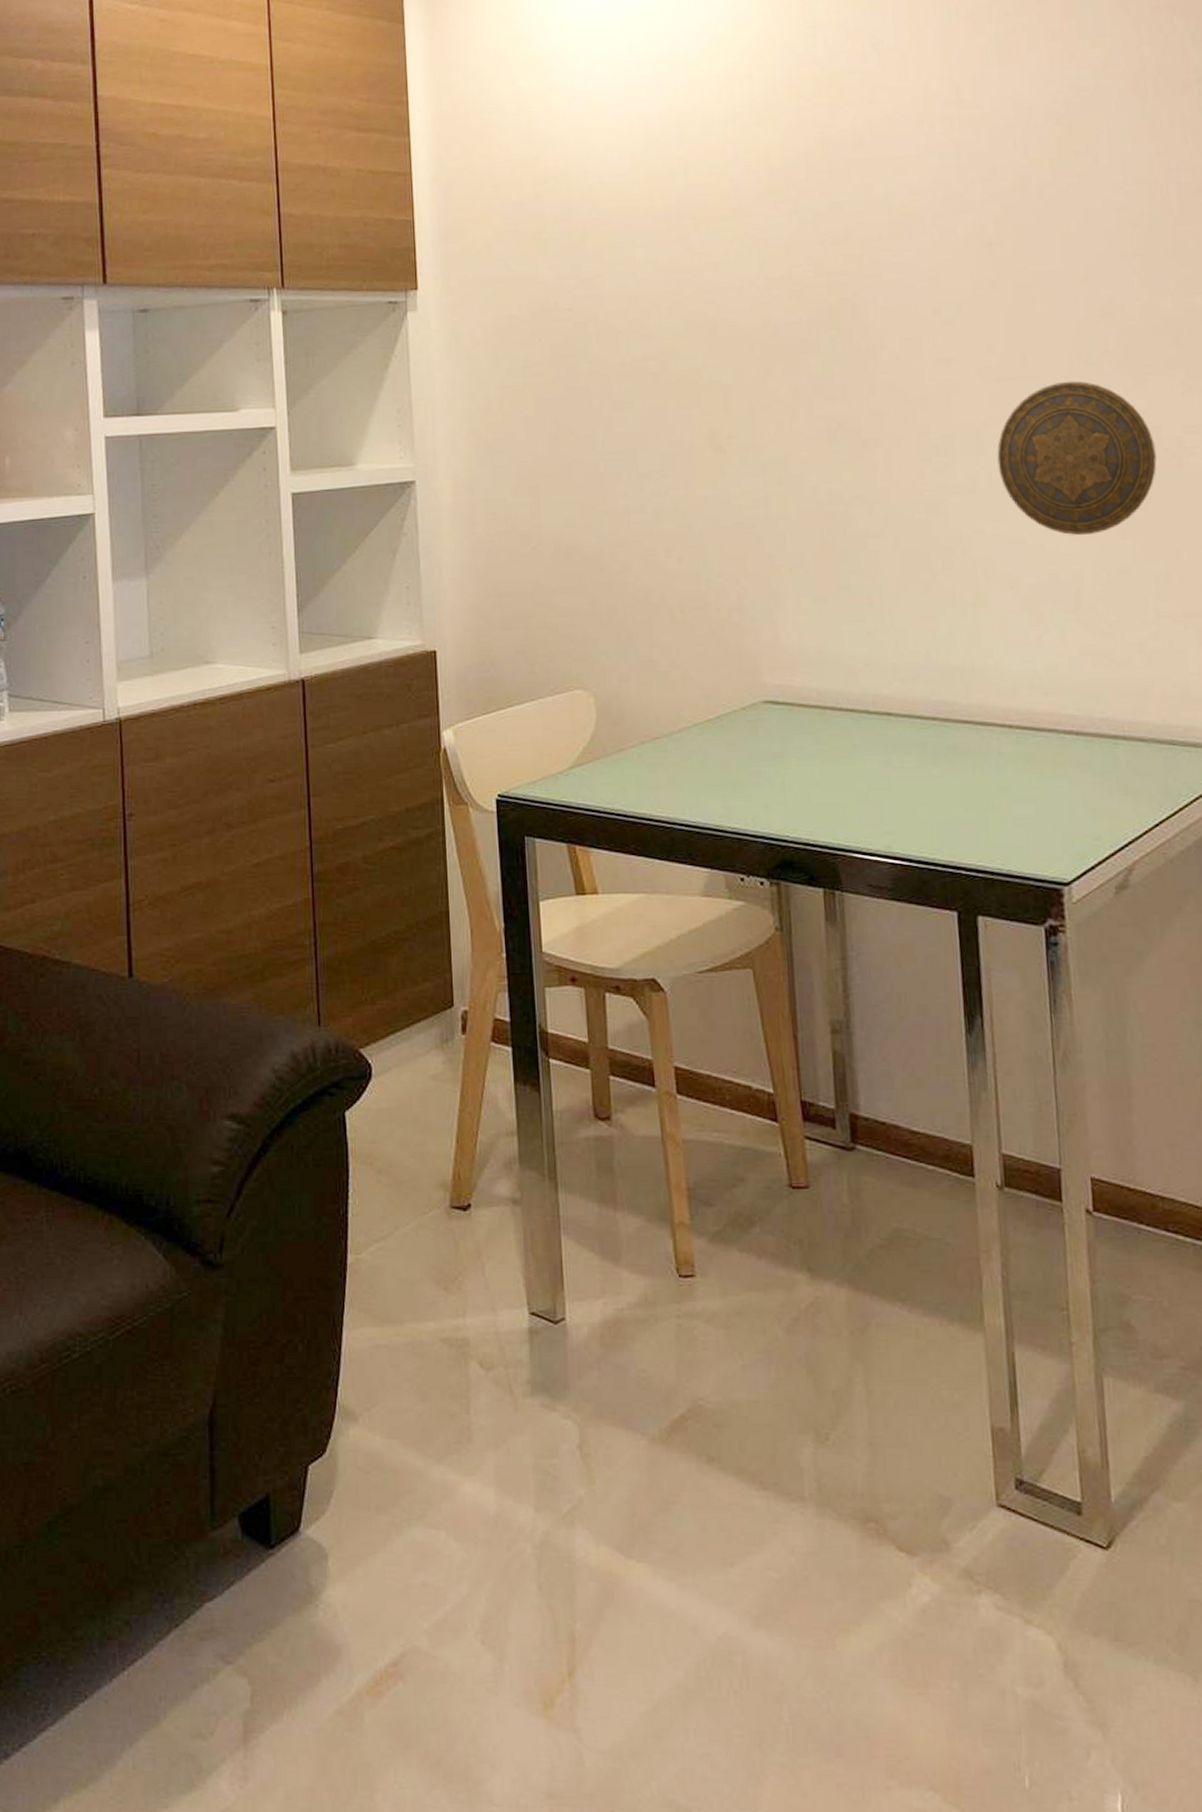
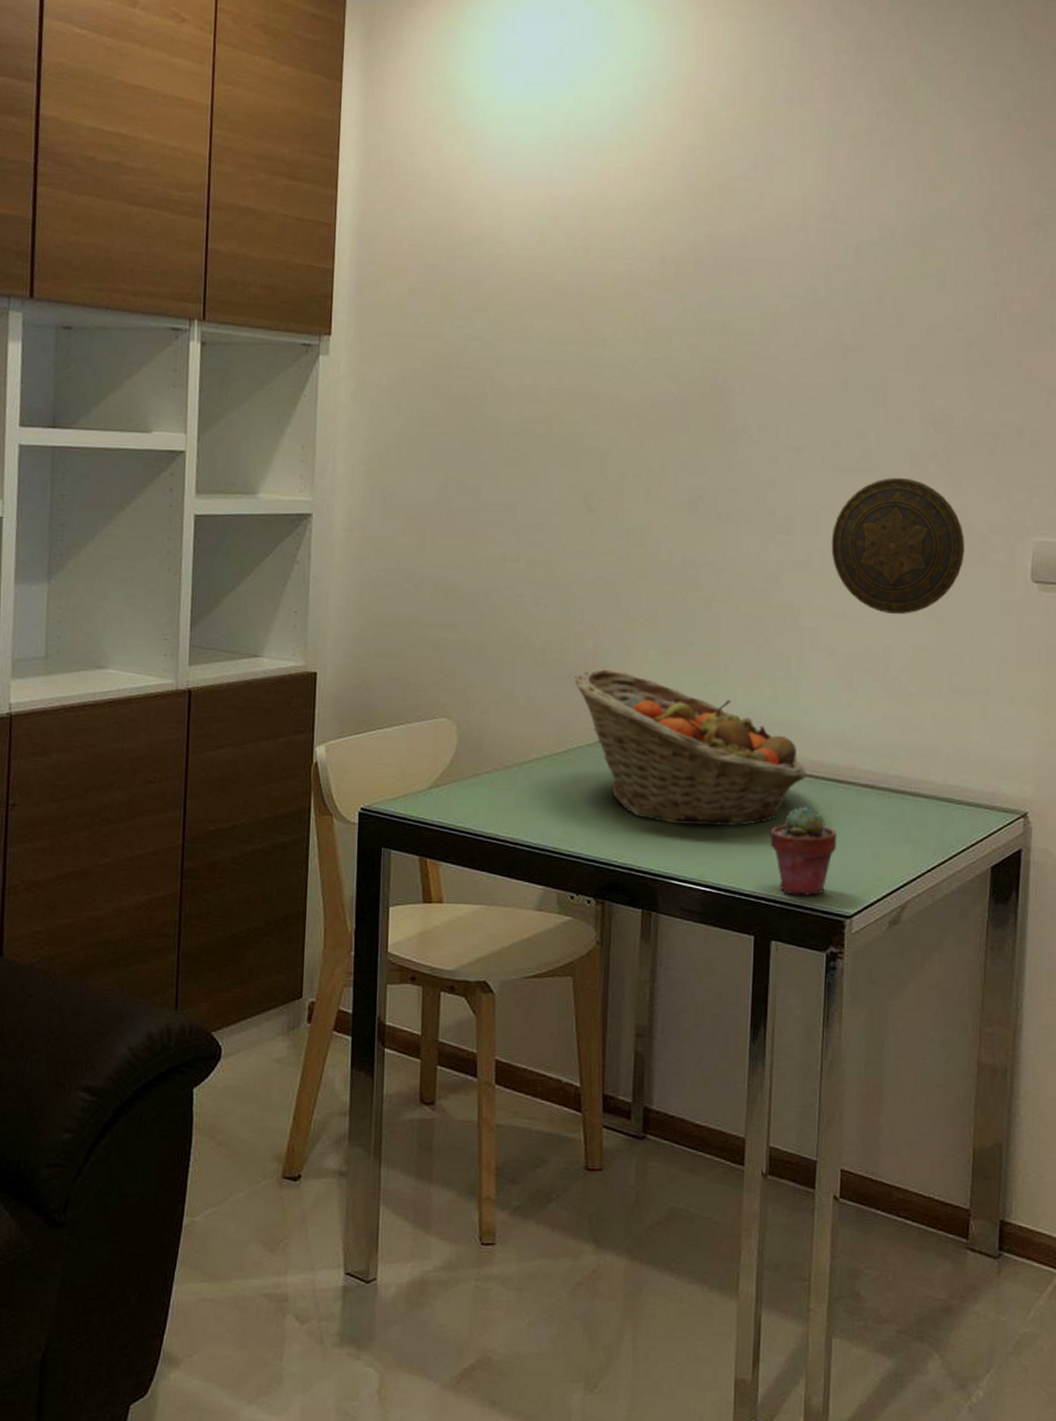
fruit basket: none [720,623,998,791] -> present [575,669,806,827]
potted succulent: none [962,759,1043,863] -> present [769,805,837,896]

